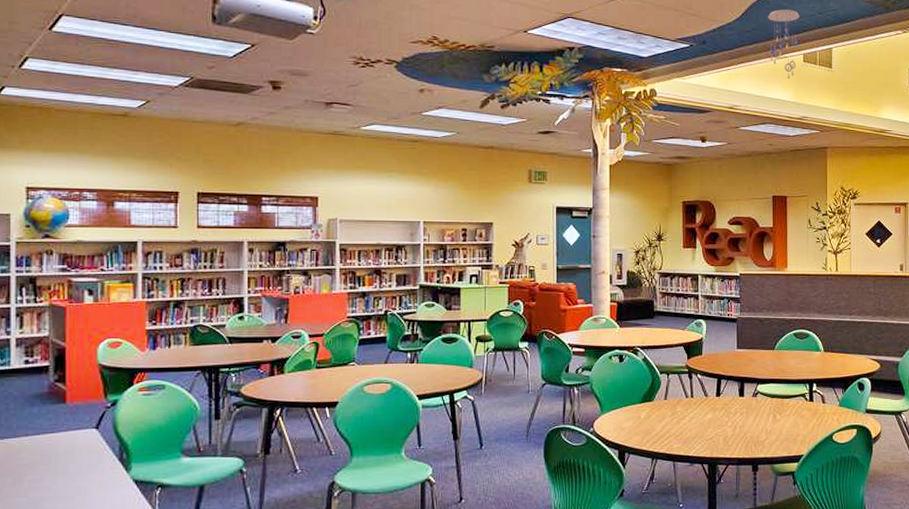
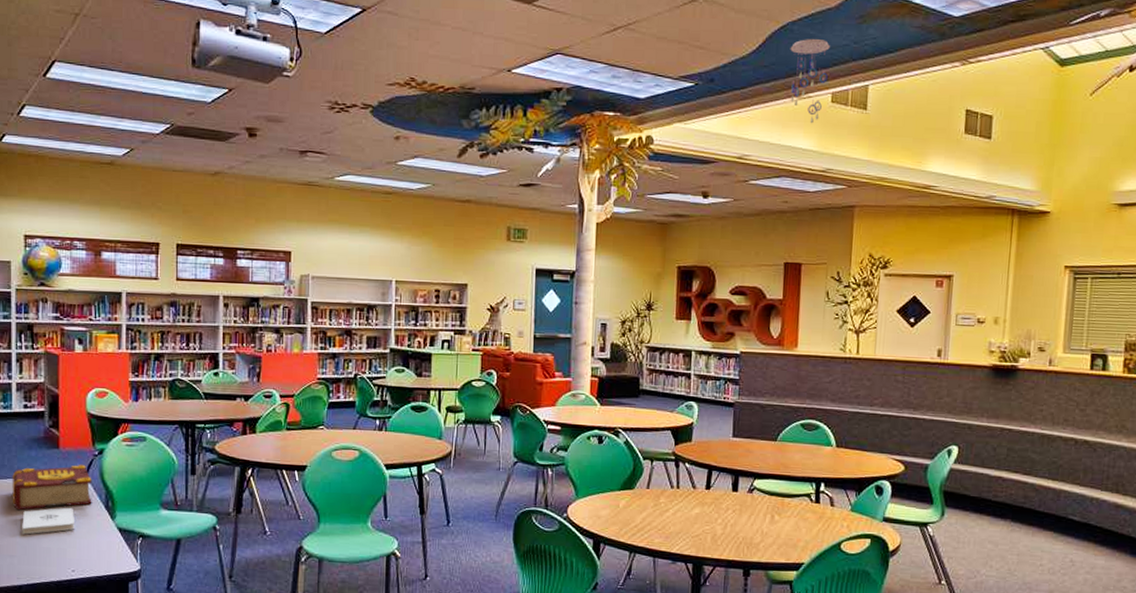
book: none [10,418,104,471] -> present [12,465,92,511]
notepad: none [22,463,85,496] -> present [22,507,76,535]

